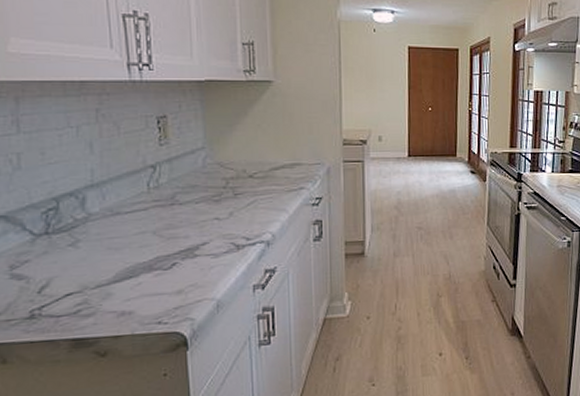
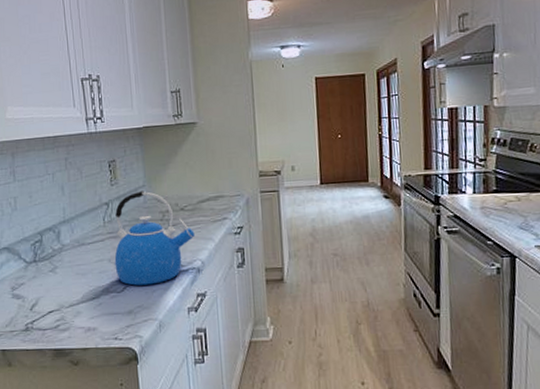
kettle: none [161,153,265,262] -> present [114,190,195,286]

